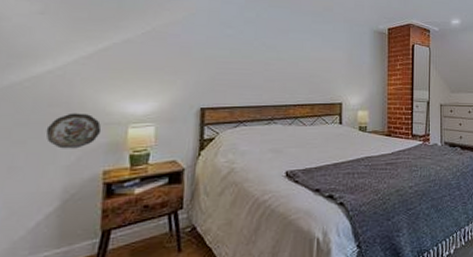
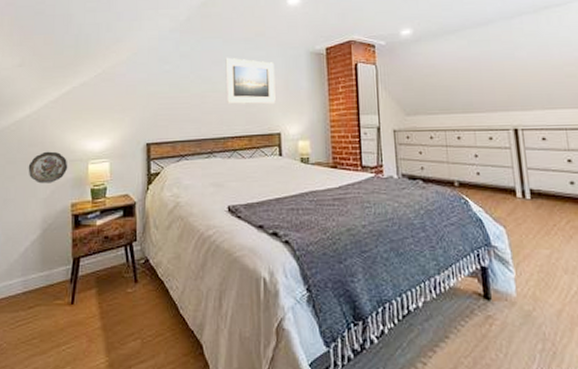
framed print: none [290,27,340,76] -> present [225,57,276,105]

